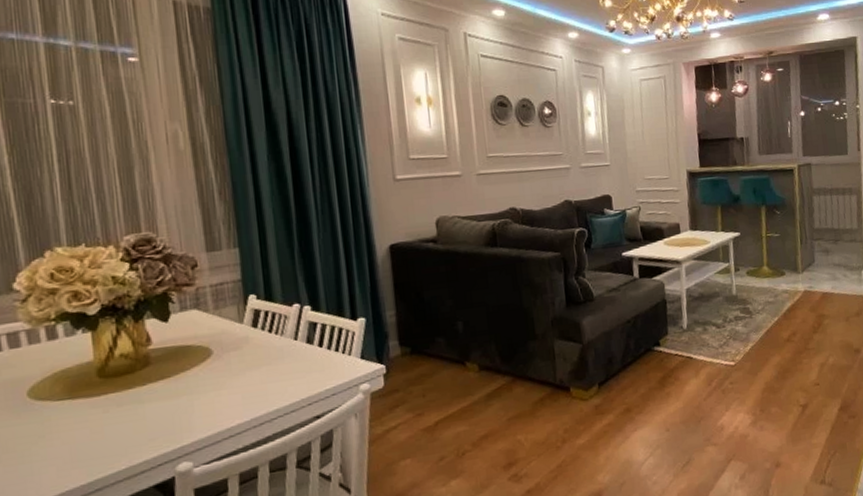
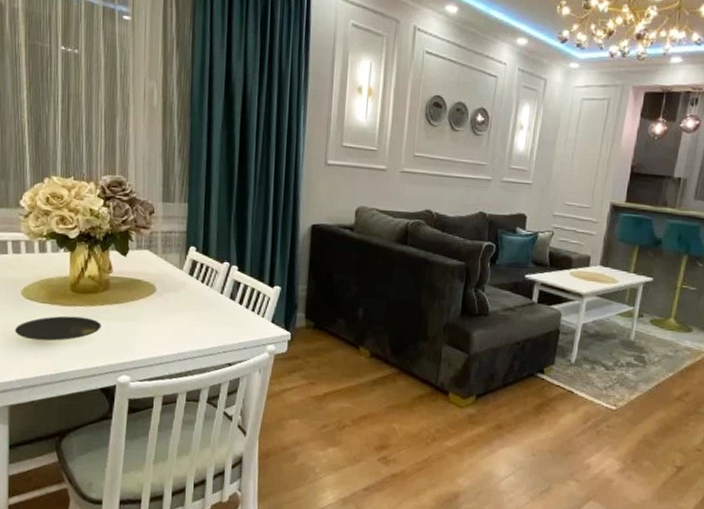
plate: none [23,404,146,450] -> present [15,316,101,342]

